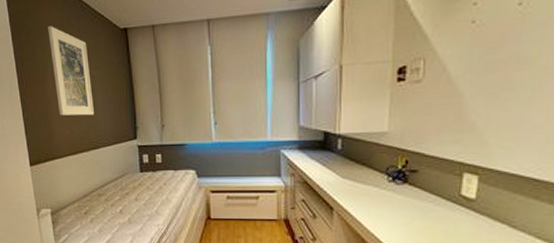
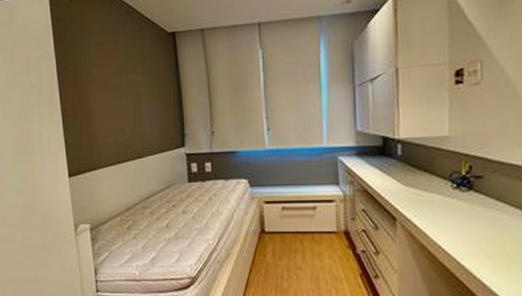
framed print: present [48,26,94,116] -> none [92,30,139,123]

